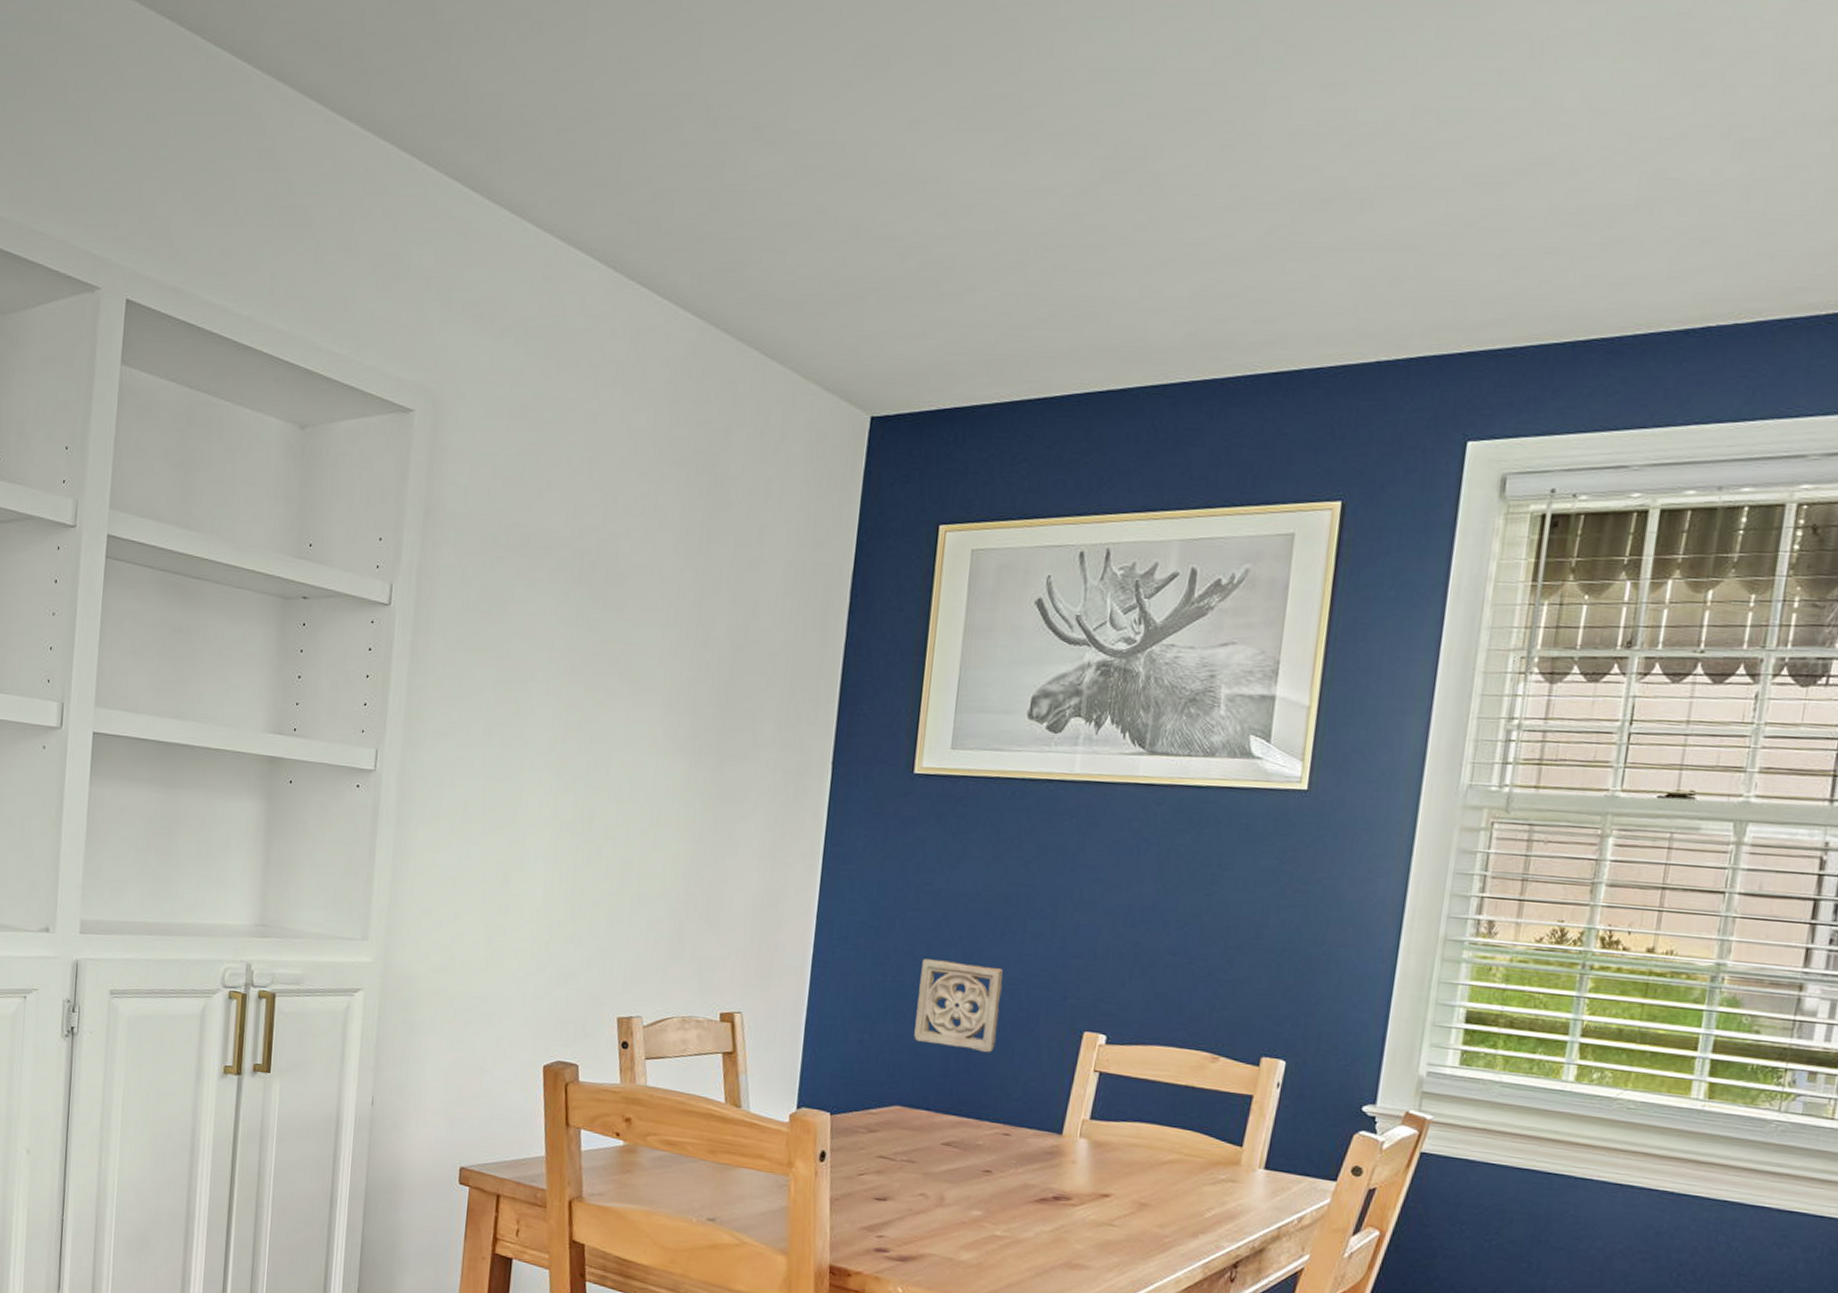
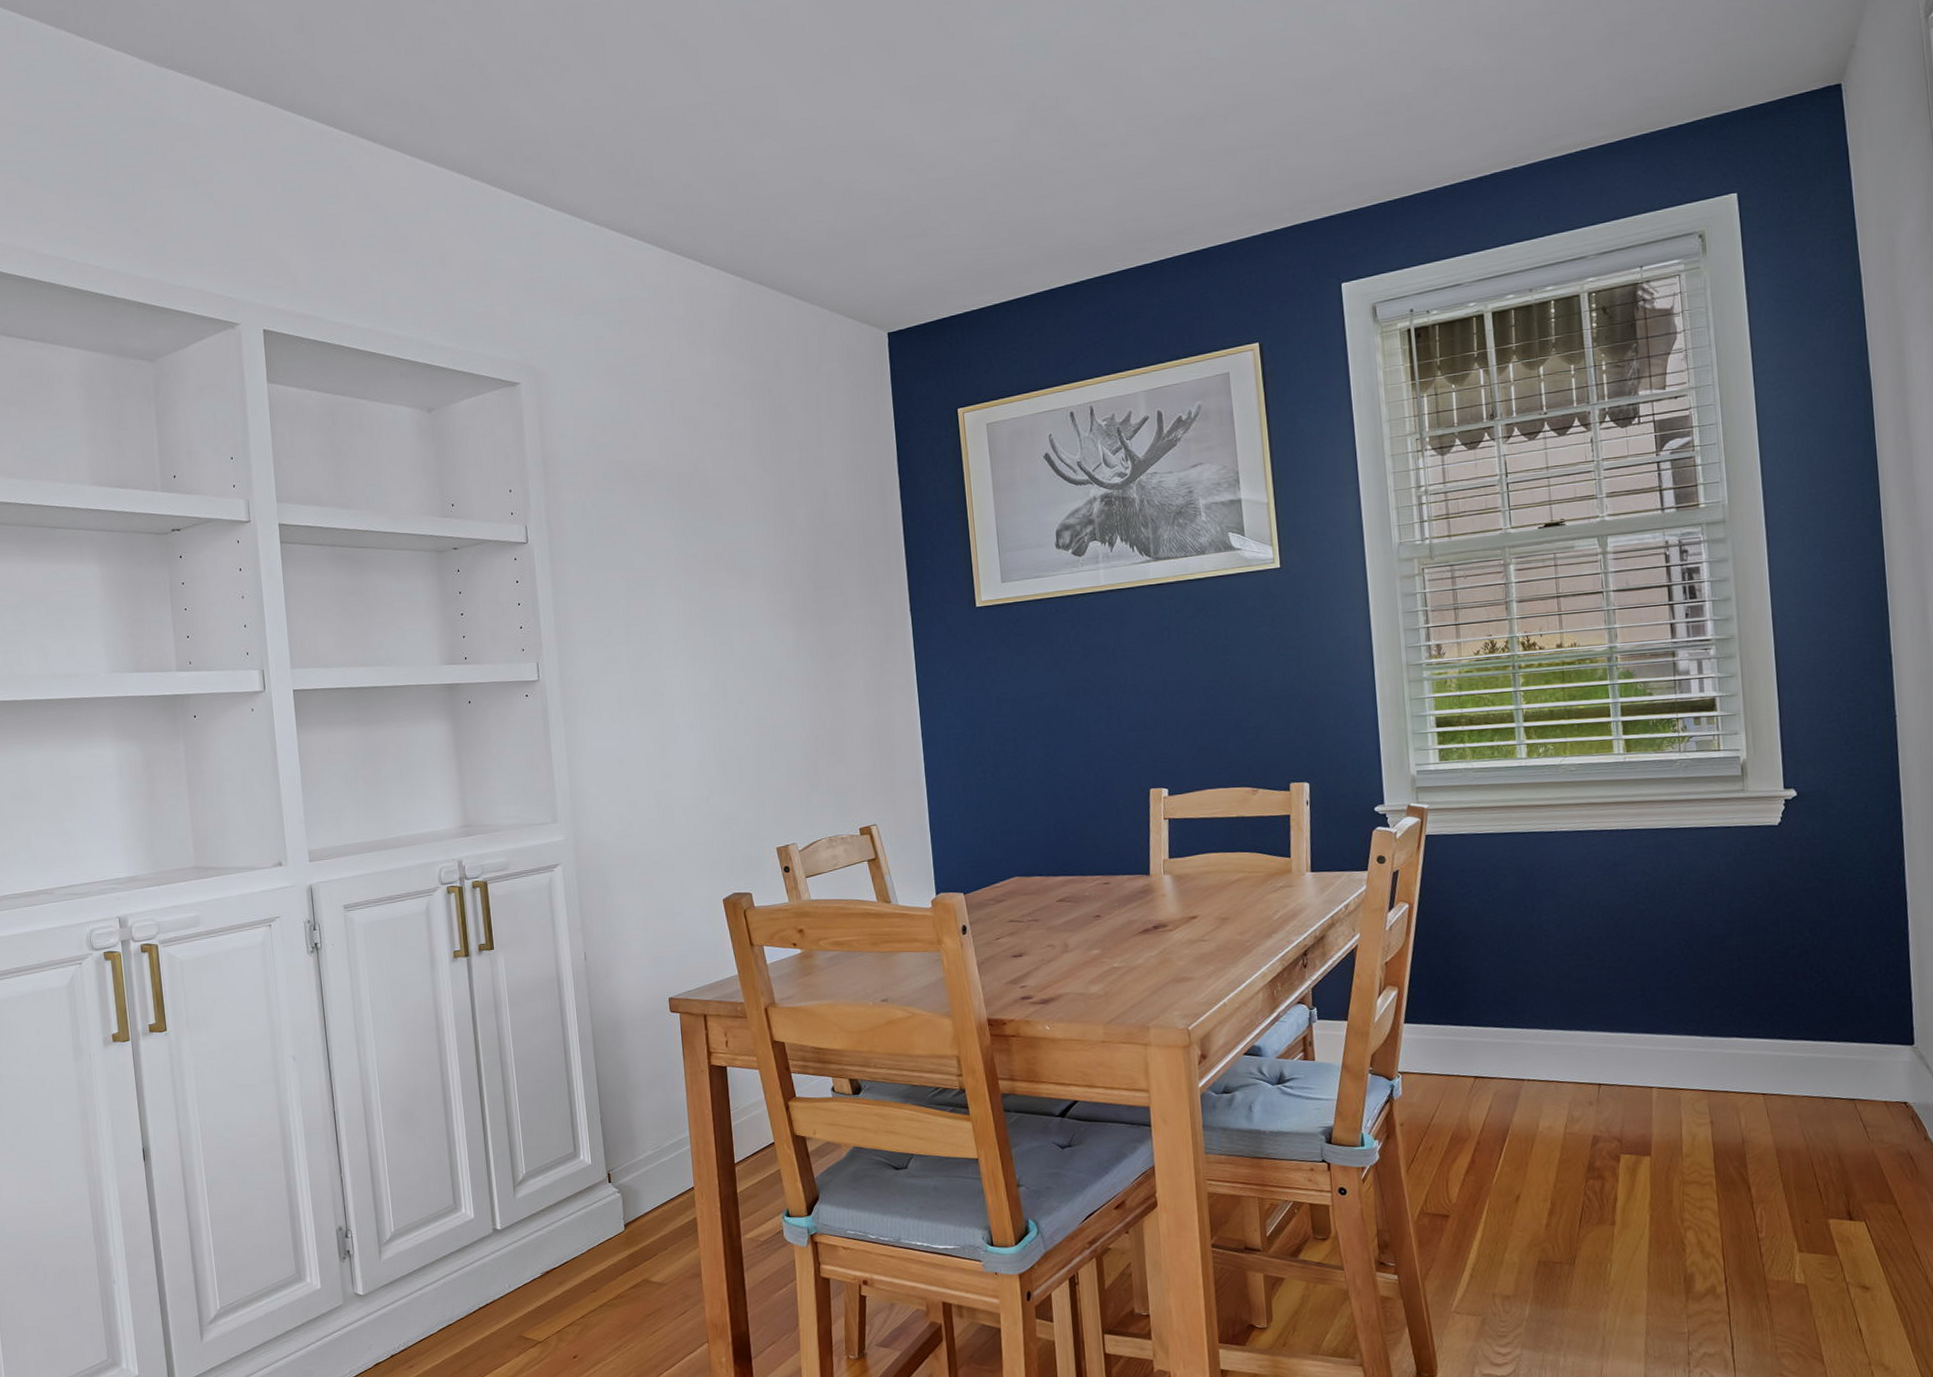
wall ornament: present [914,959,1003,1053] -> none [1012,750,1083,821]

